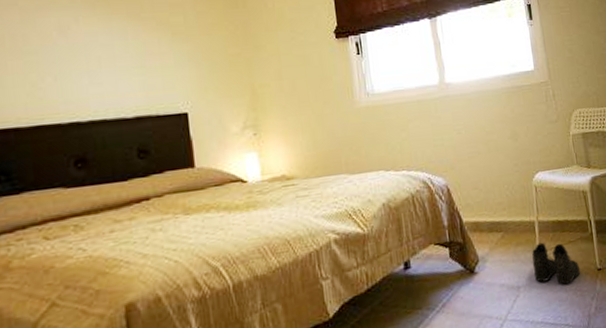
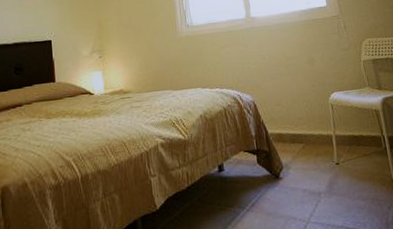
boots: present [532,242,581,285] -> none [330,154,377,194]

